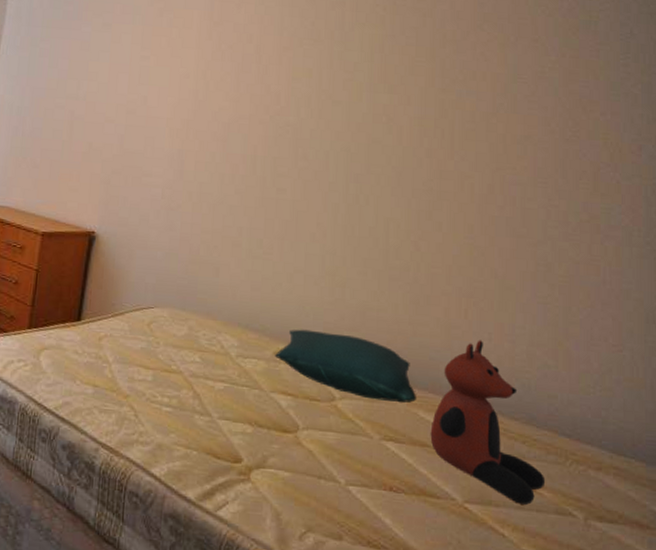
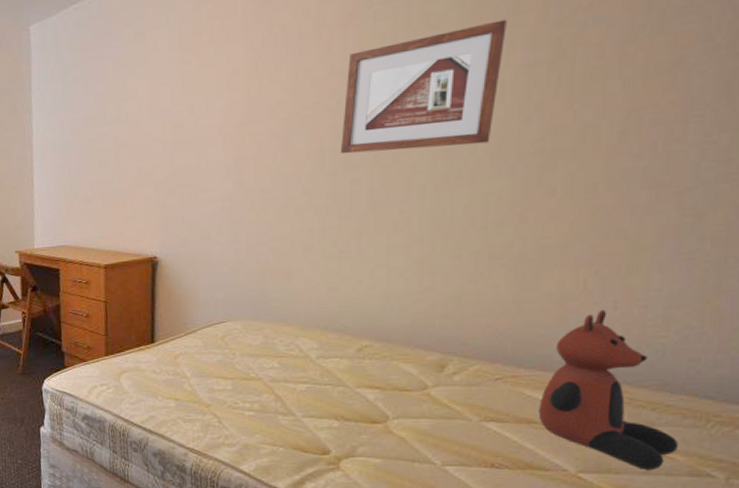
picture frame: none [270,77,404,176] -> present [340,19,507,154]
pillow: present [275,329,416,404] -> none [359,323,522,384]

